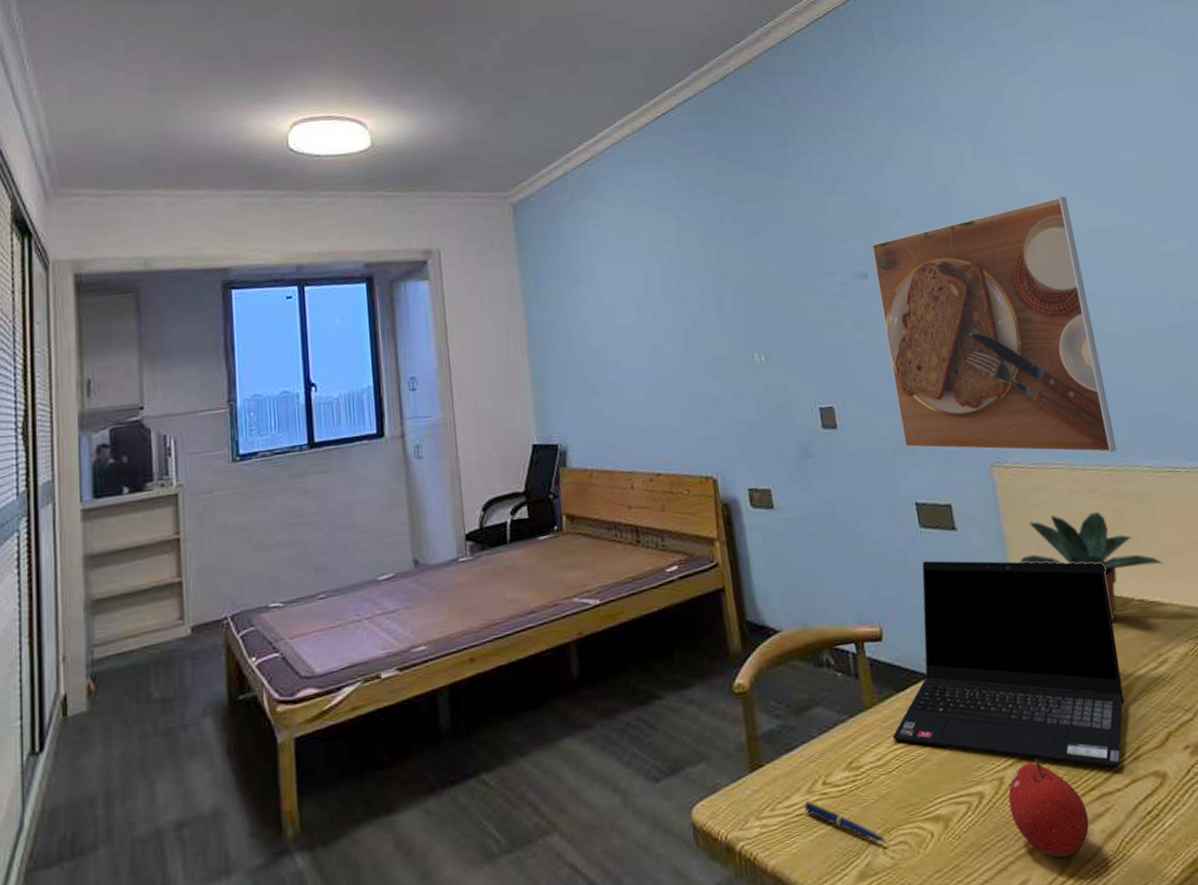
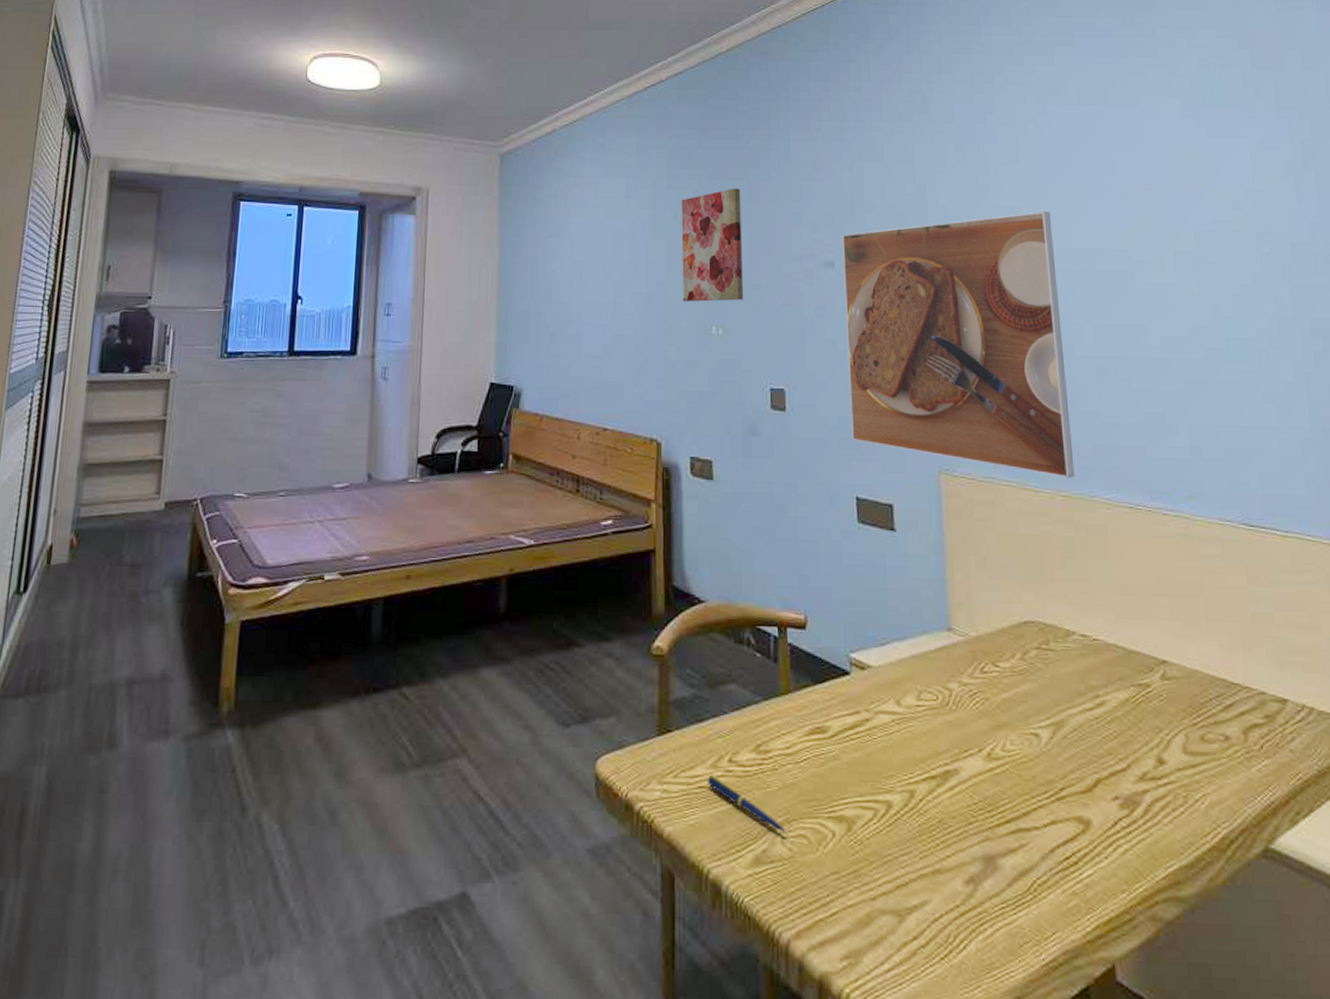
wall art: none [707,210,783,332] -> present [681,188,744,302]
laptop computer: present [892,560,1125,769] -> none [805,557,1053,804]
fruit: present [1008,759,1089,858] -> none [918,779,1000,886]
potted plant: present [1020,511,1163,622] -> none [958,532,1112,653]

